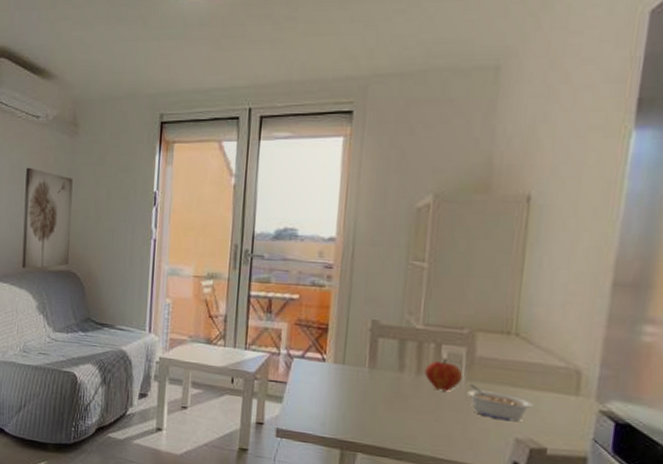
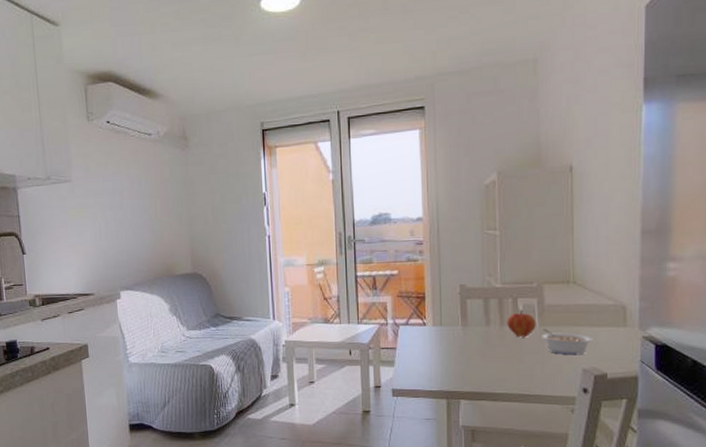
wall art: present [21,167,73,269] -> none [144,181,195,276]

